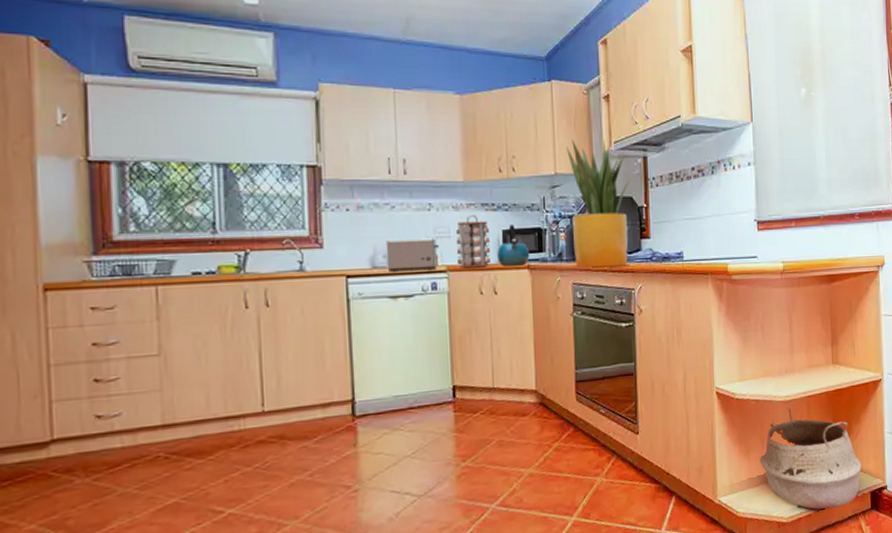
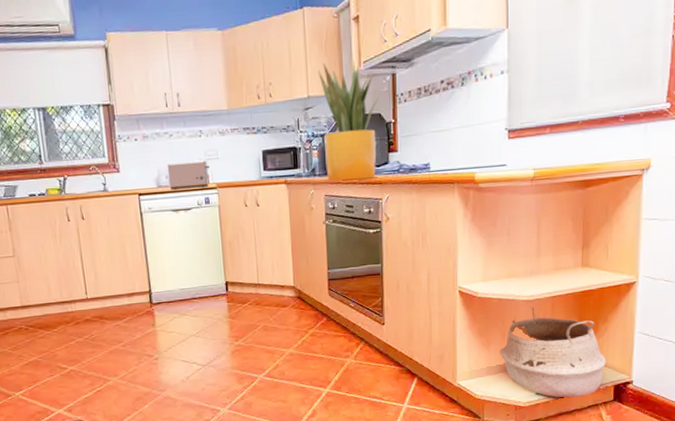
spice rack: present [455,214,490,268] -> none [222,137,253,185]
kettle: present [497,225,530,266] -> none [258,145,287,182]

